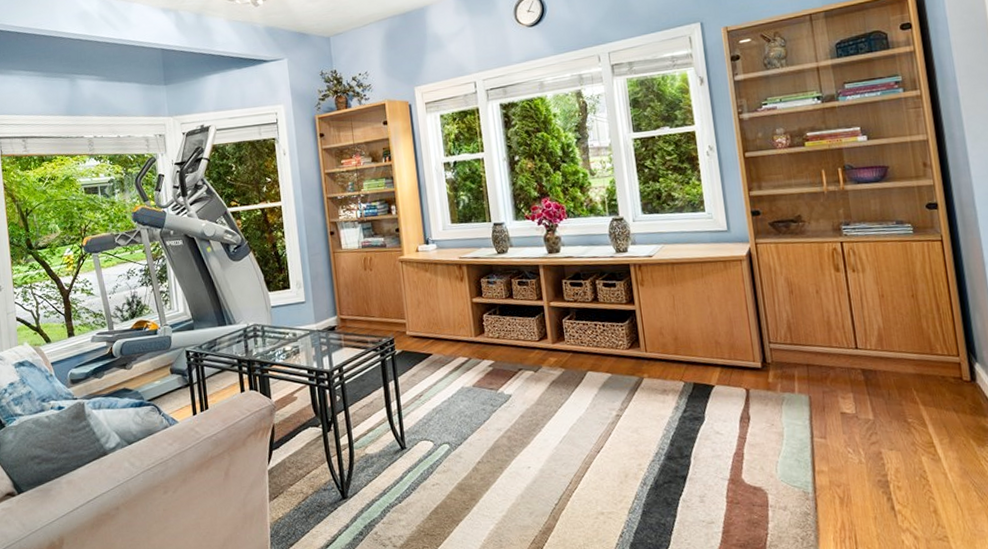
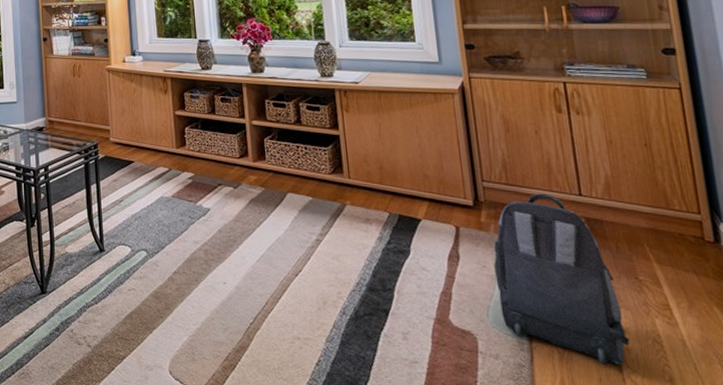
backpack: none [780,350,900,504] -> present [493,193,630,365]

